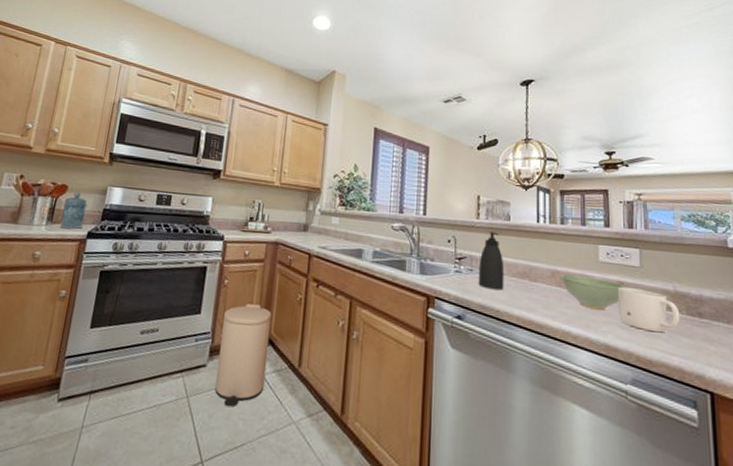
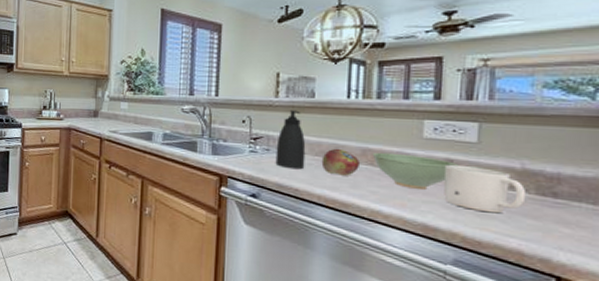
pedal bin: present [215,304,272,406] -> none [26,183,70,267]
fruit: none [518,269,551,297] -> present [321,148,361,176]

